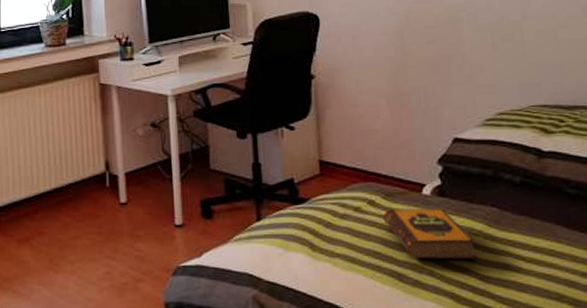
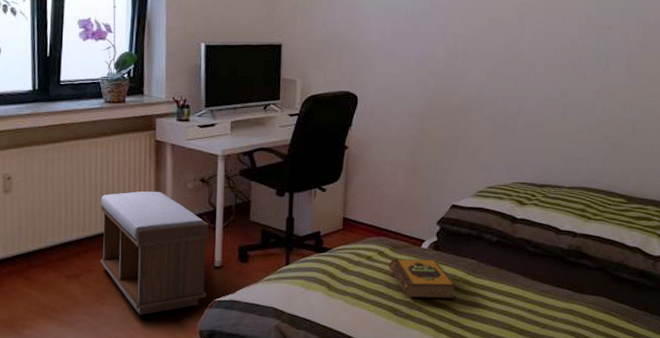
bench: none [47,140,169,284] -> present [100,191,209,315]

